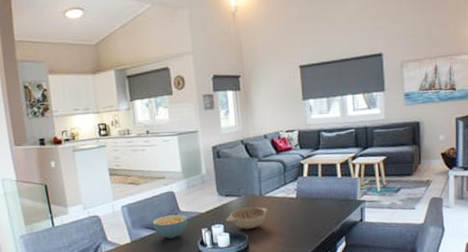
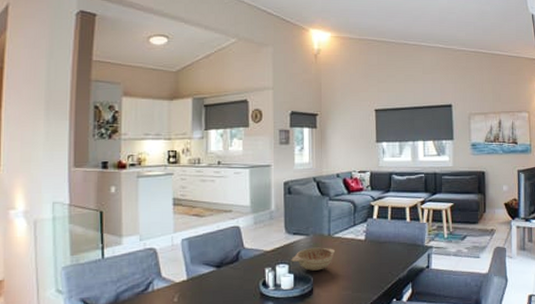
cereal bowl: present [152,214,188,239] -> none [213,251,252,277]

